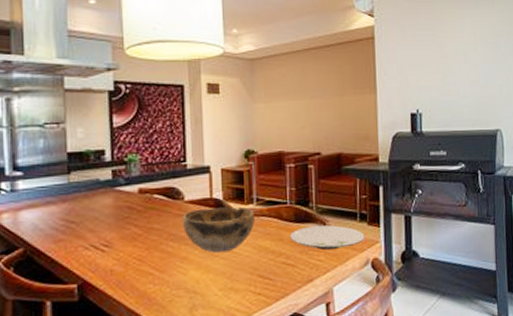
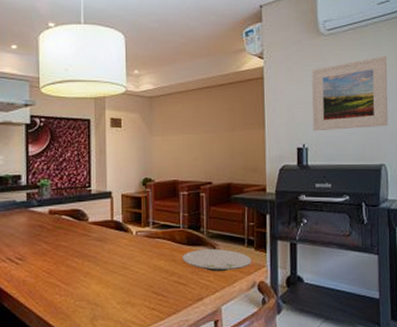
decorative bowl: present [183,206,255,253] -> none [87,229,150,270]
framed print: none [424,13,504,96] -> present [311,55,388,132]

